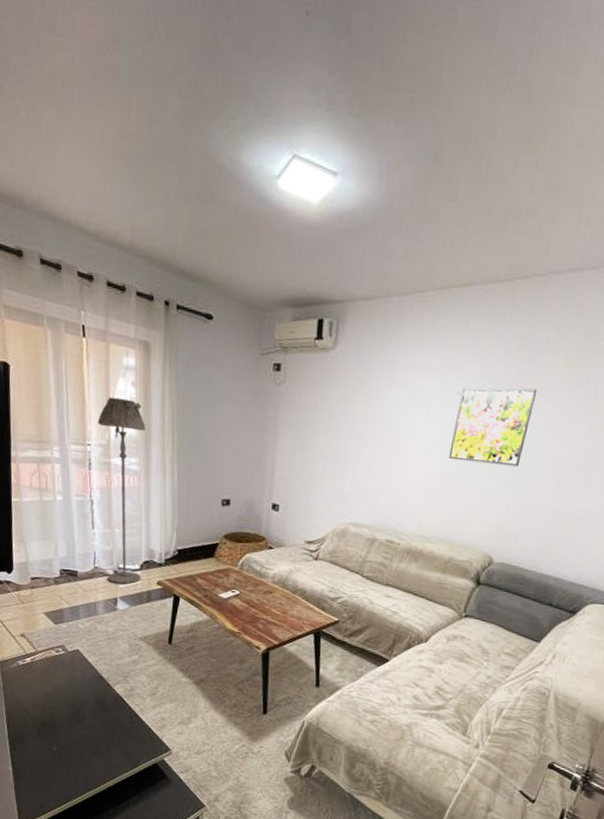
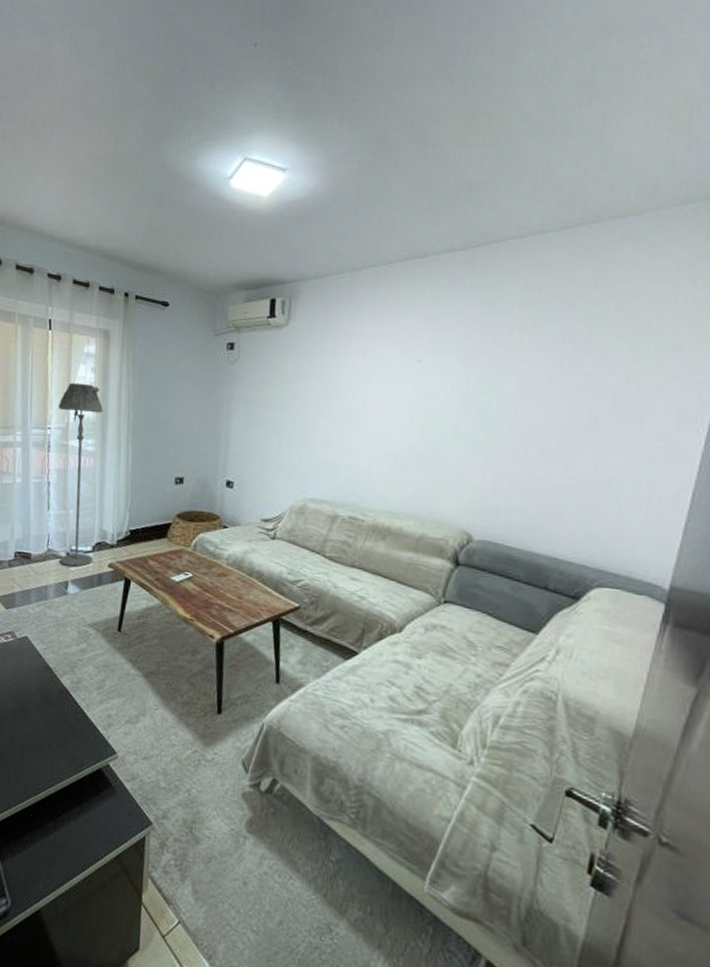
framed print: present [448,387,538,467] -> none [413,351,507,434]

